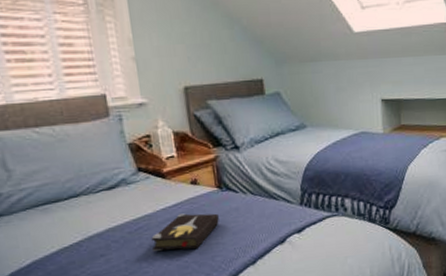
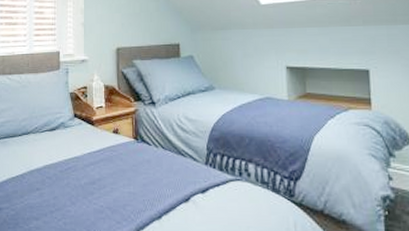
hardback book: present [151,213,219,252] -> none [76,159,133,196]

